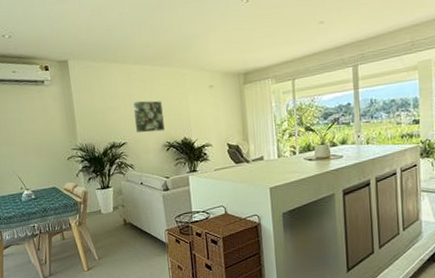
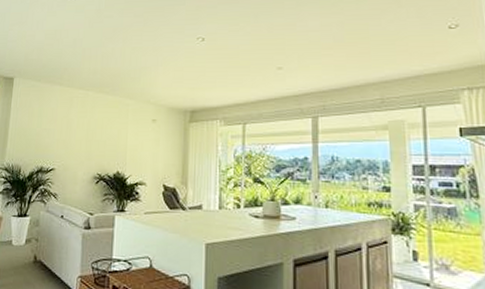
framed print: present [132,100,166,134] -> none [67,126,101,161]

